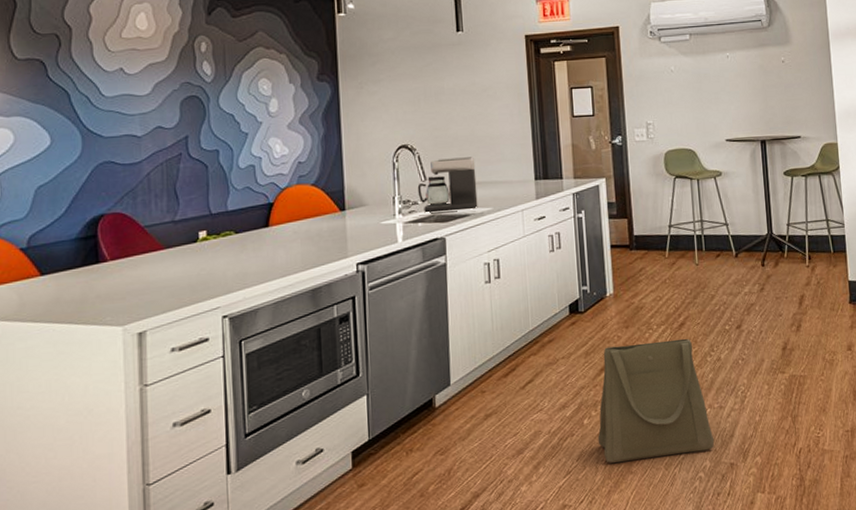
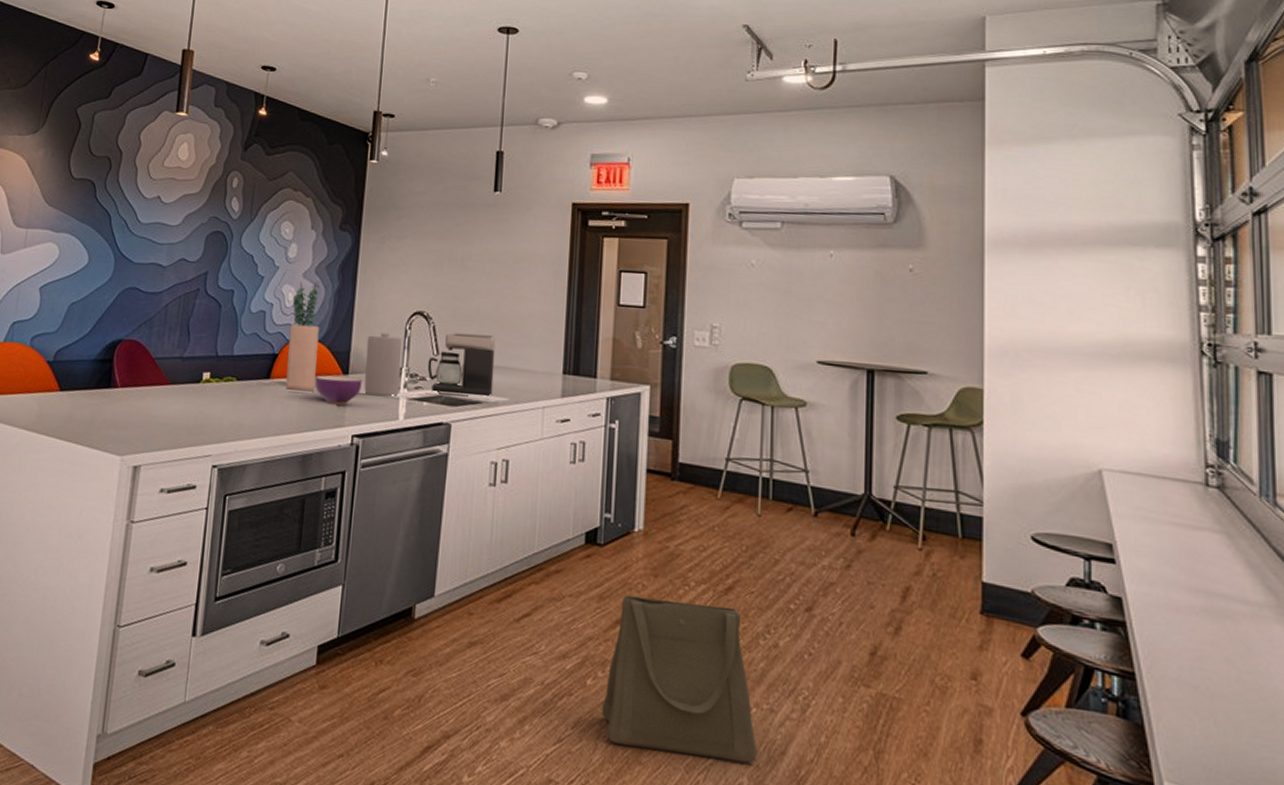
vase: none [281,131,315,236] -> present [285,281,319,394]
bowl: none [313,212,360,241] -> present [314,375,362,406]
paper towel holder: none [358,168,395,226] -> present [364,333,402,397]

